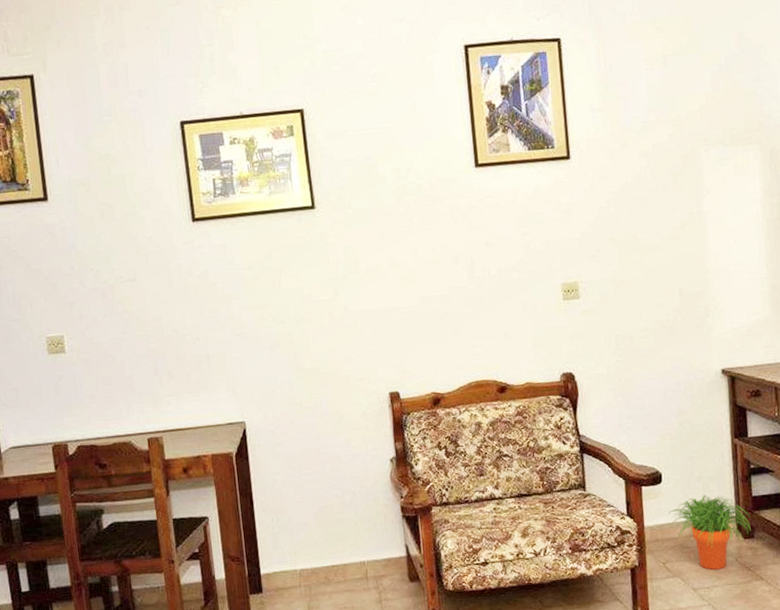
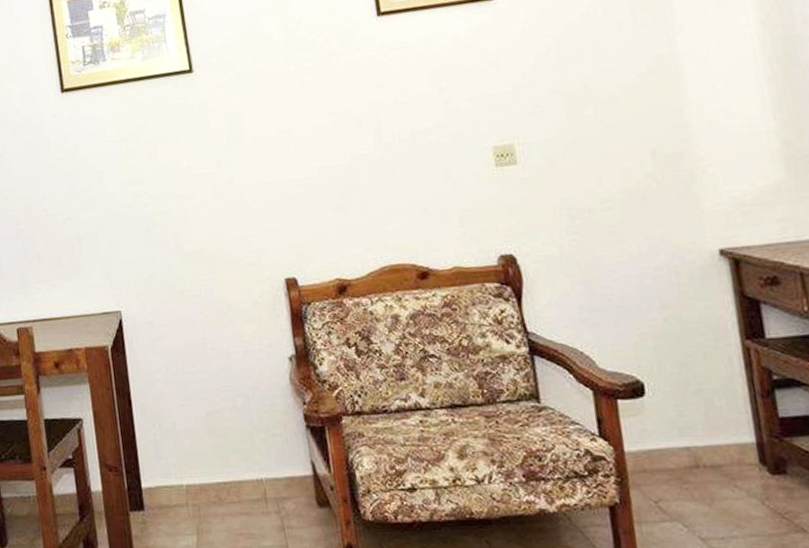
potted plant: present [668,494,751,570] -> none [657,413,781,514]

